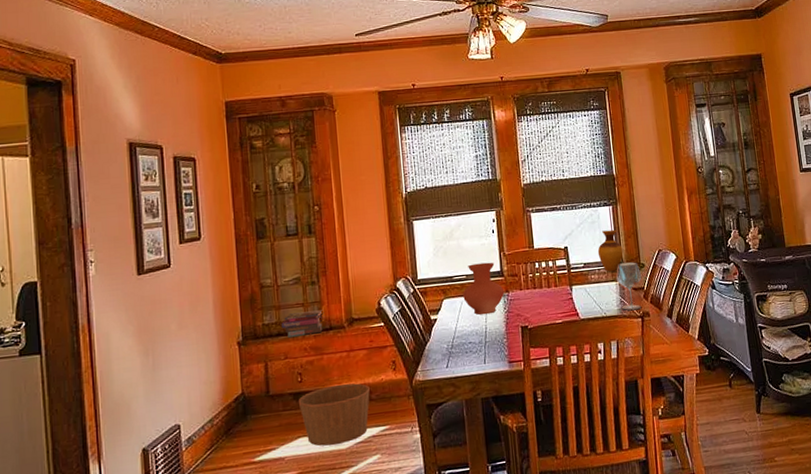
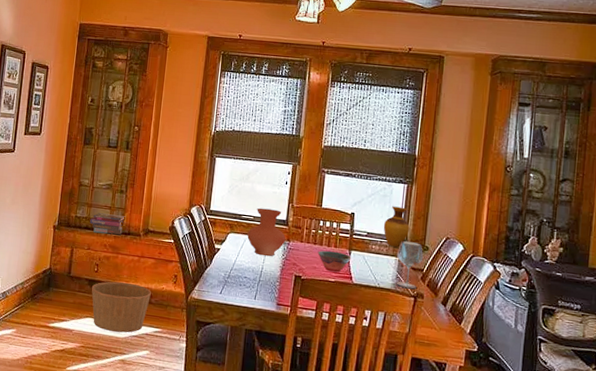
bowl: none [539,290,574,314] -> present [317,250,351,273]

